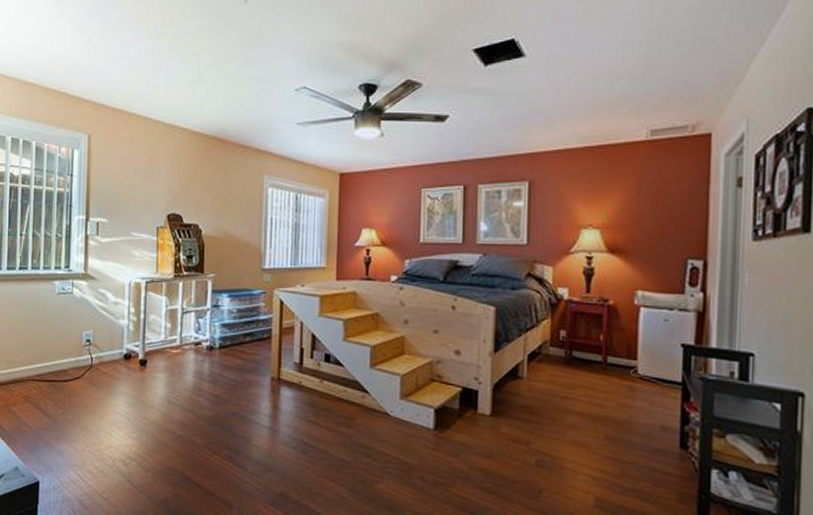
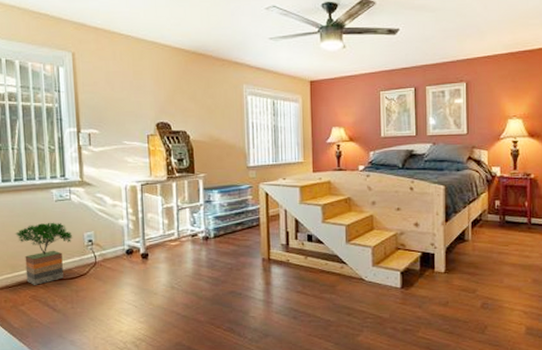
potted tree: none [14,316,71,385] -> present [15,222,73,285]

